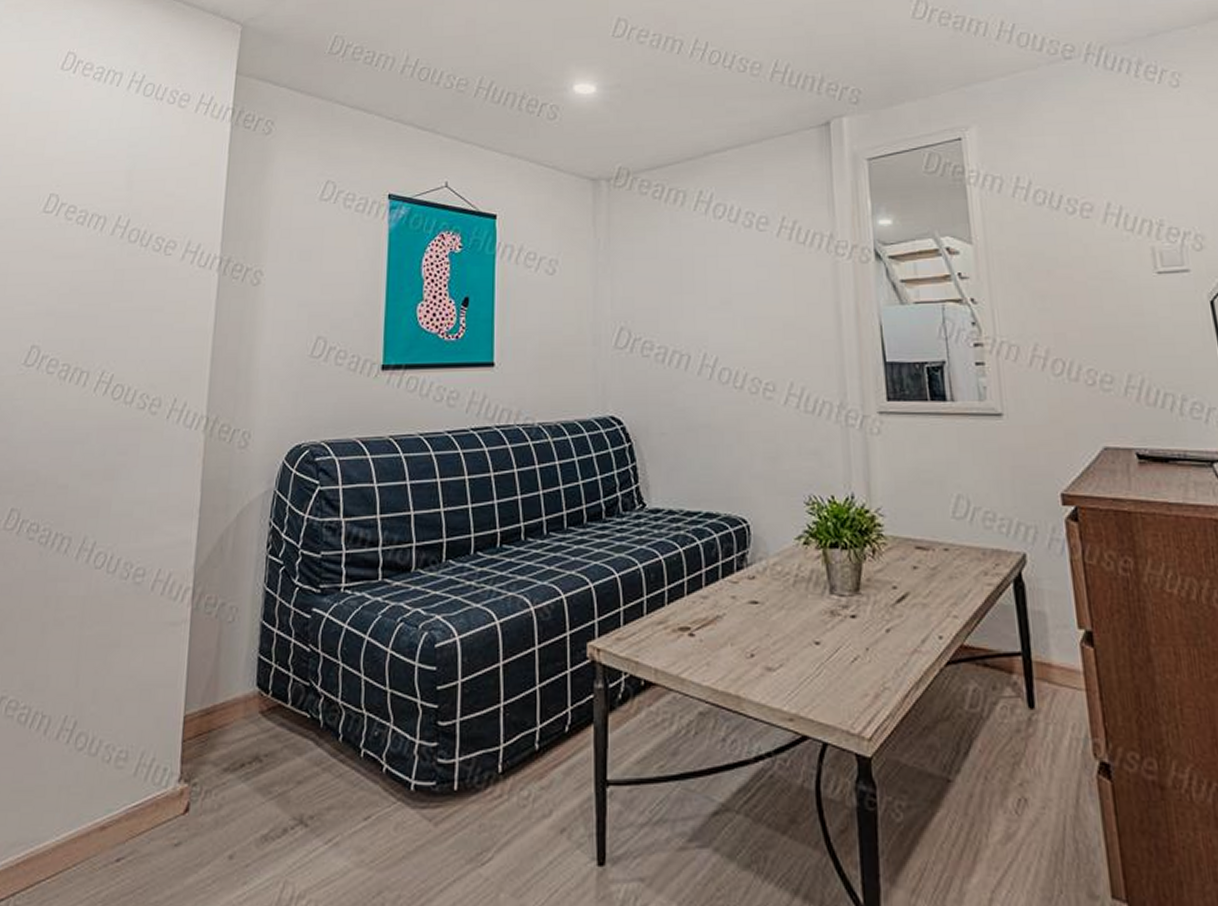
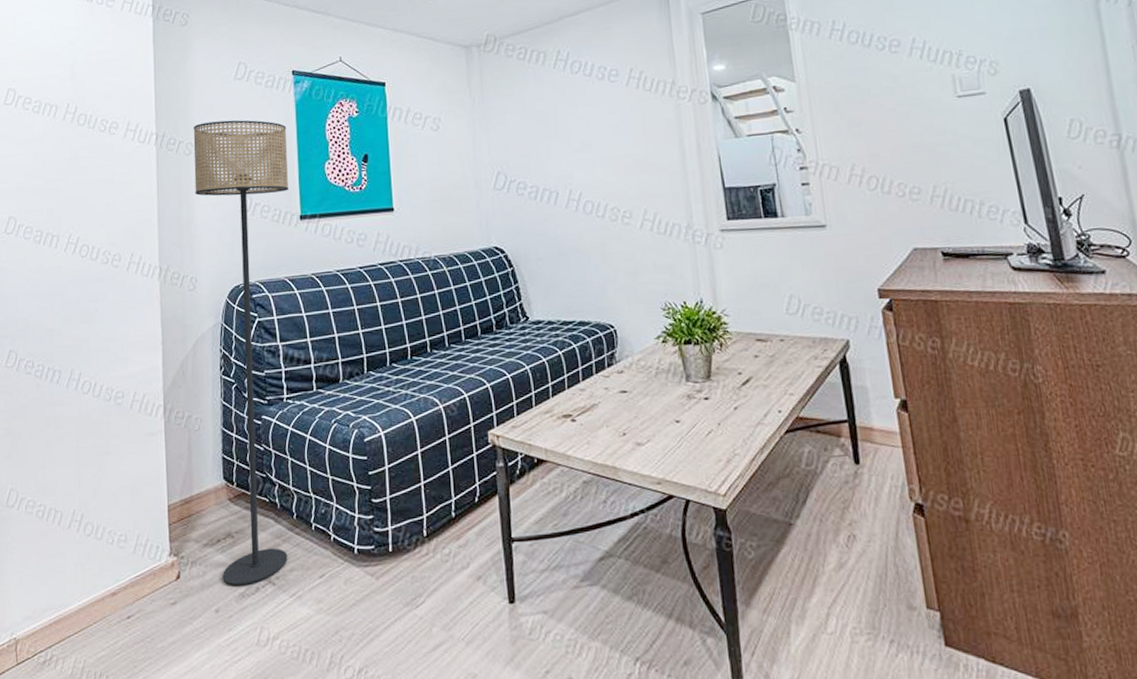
floor lamp: none [242,247,376,826] -> present [193,120,288,586]

